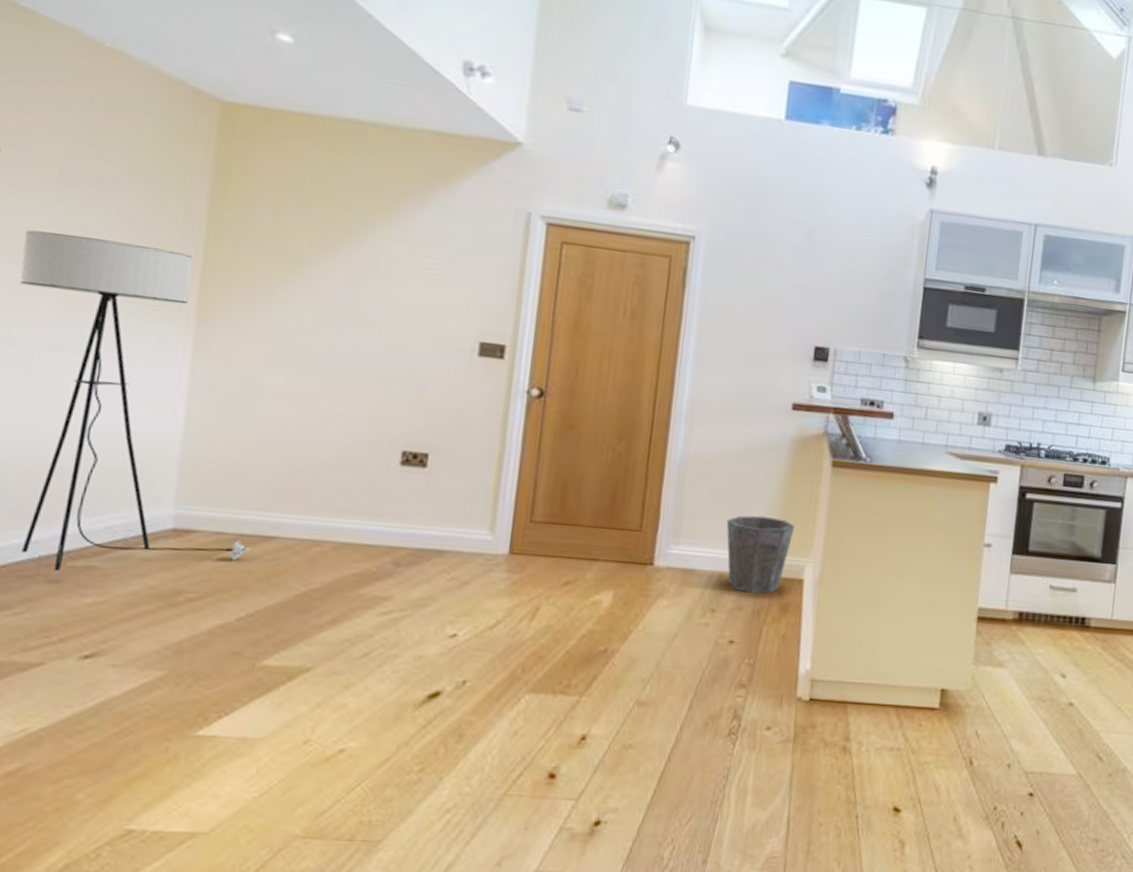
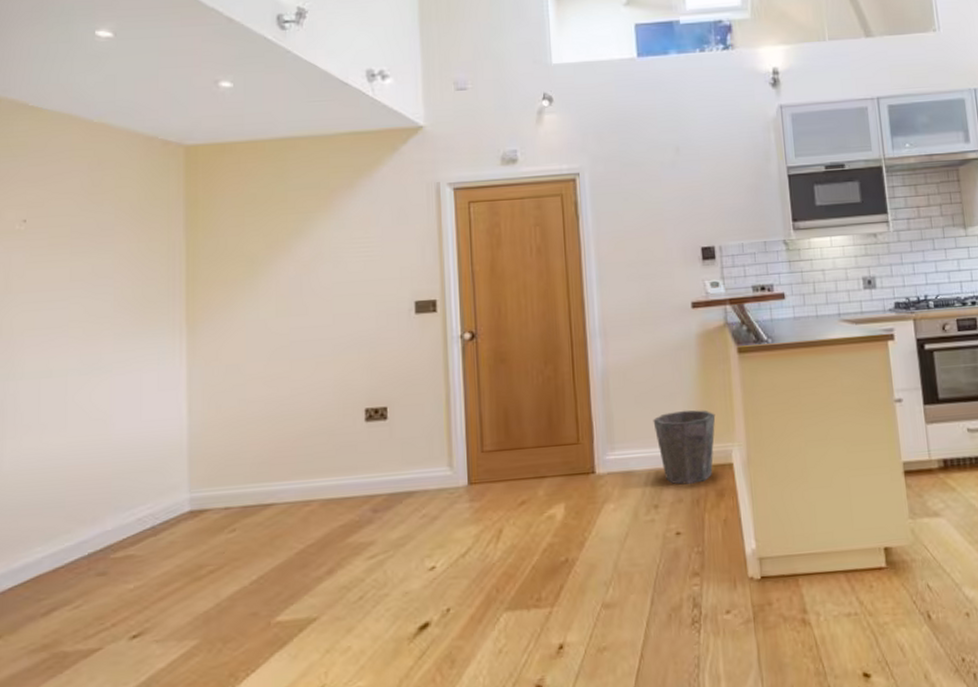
floor lamp: present [19,230,251,572] -> none [50,275,254,565]

